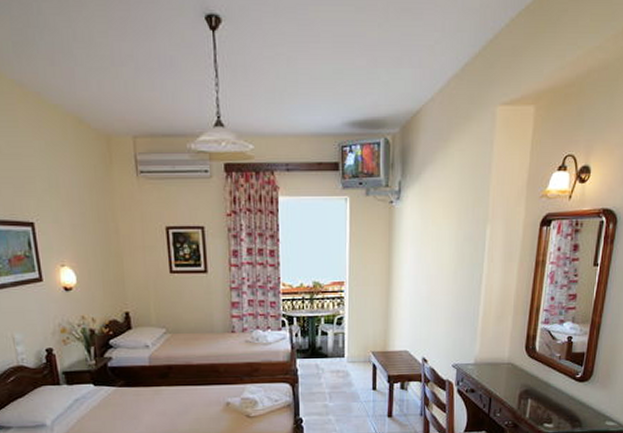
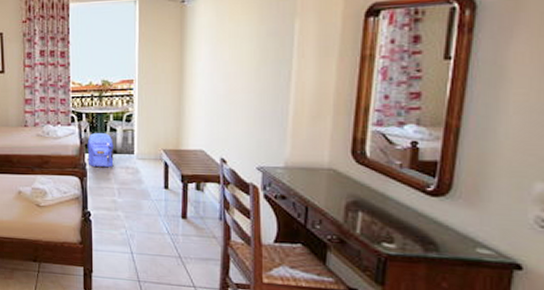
backpack: none [298,337,326,372] -> present [87,133,115,167]

